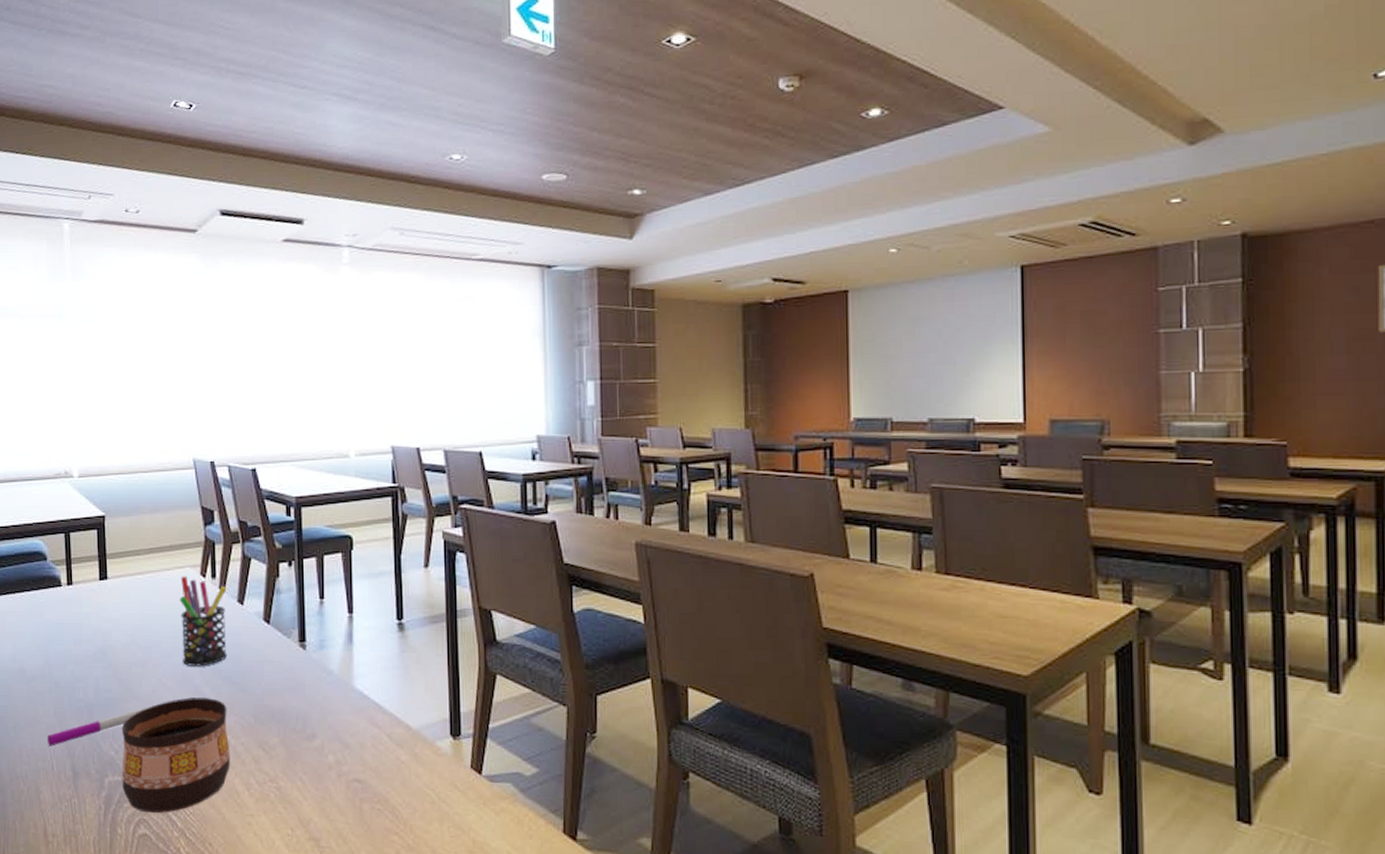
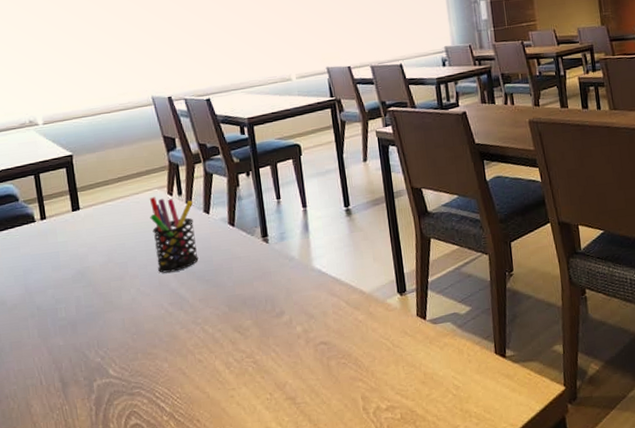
pen: present [48,700,175,747] -> none [34,304,154,365]
cup: present [122,697,231,814] -> none [106,296,210,405]

